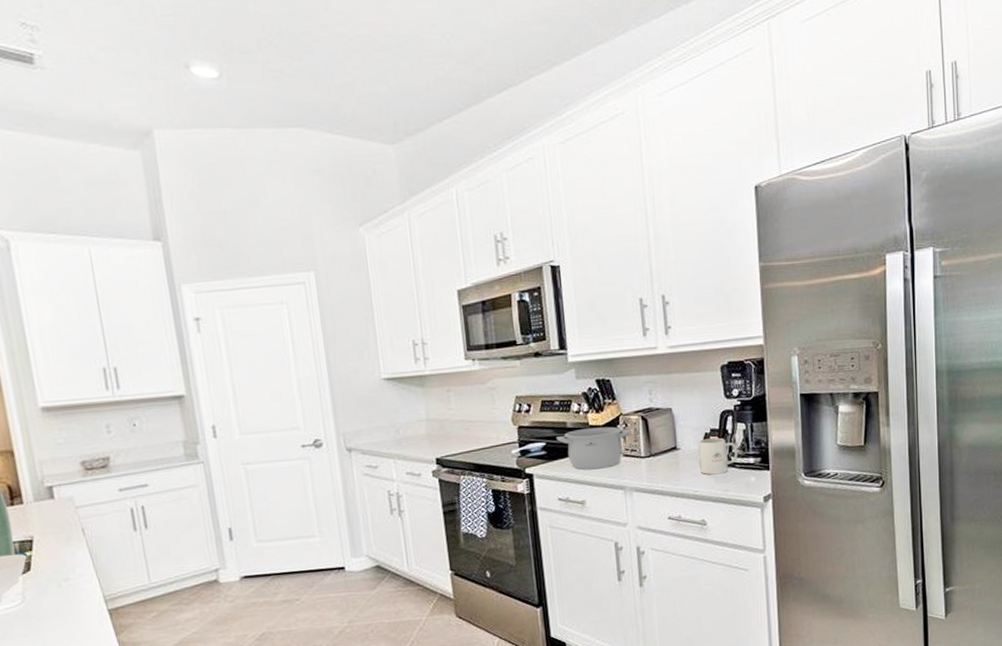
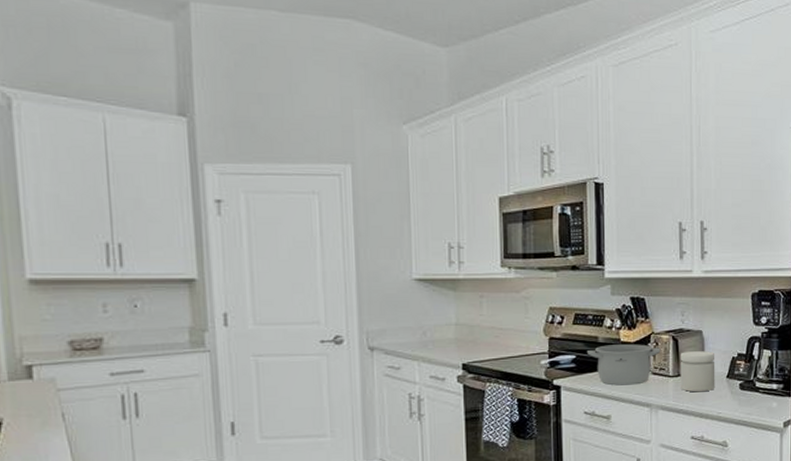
jar: none [650,428,690,472] -> present [680,351,715,393]
mug: present [697,438,738,475] -> none [724,362,762,398]

